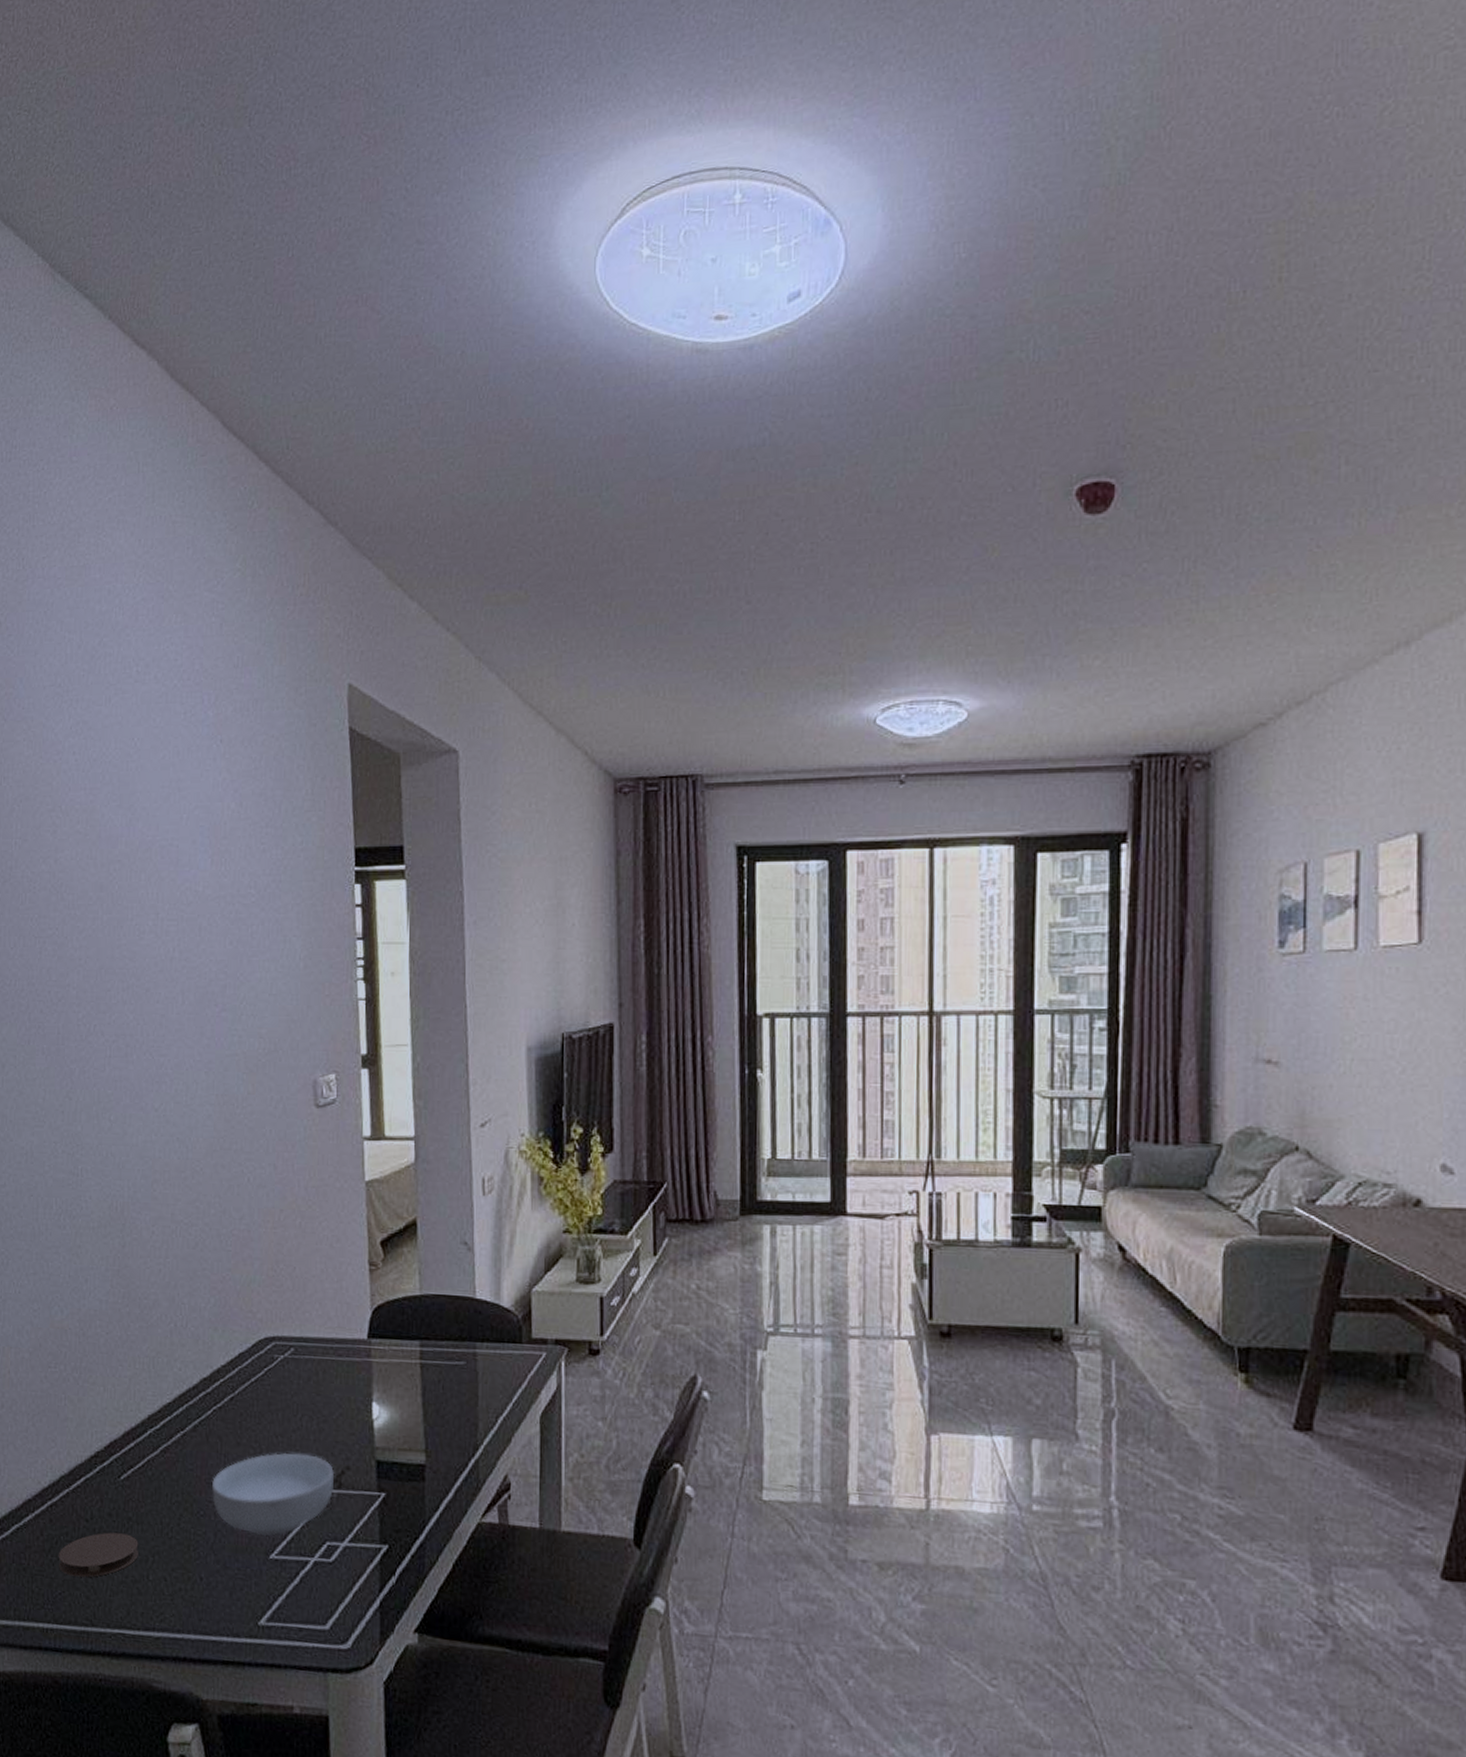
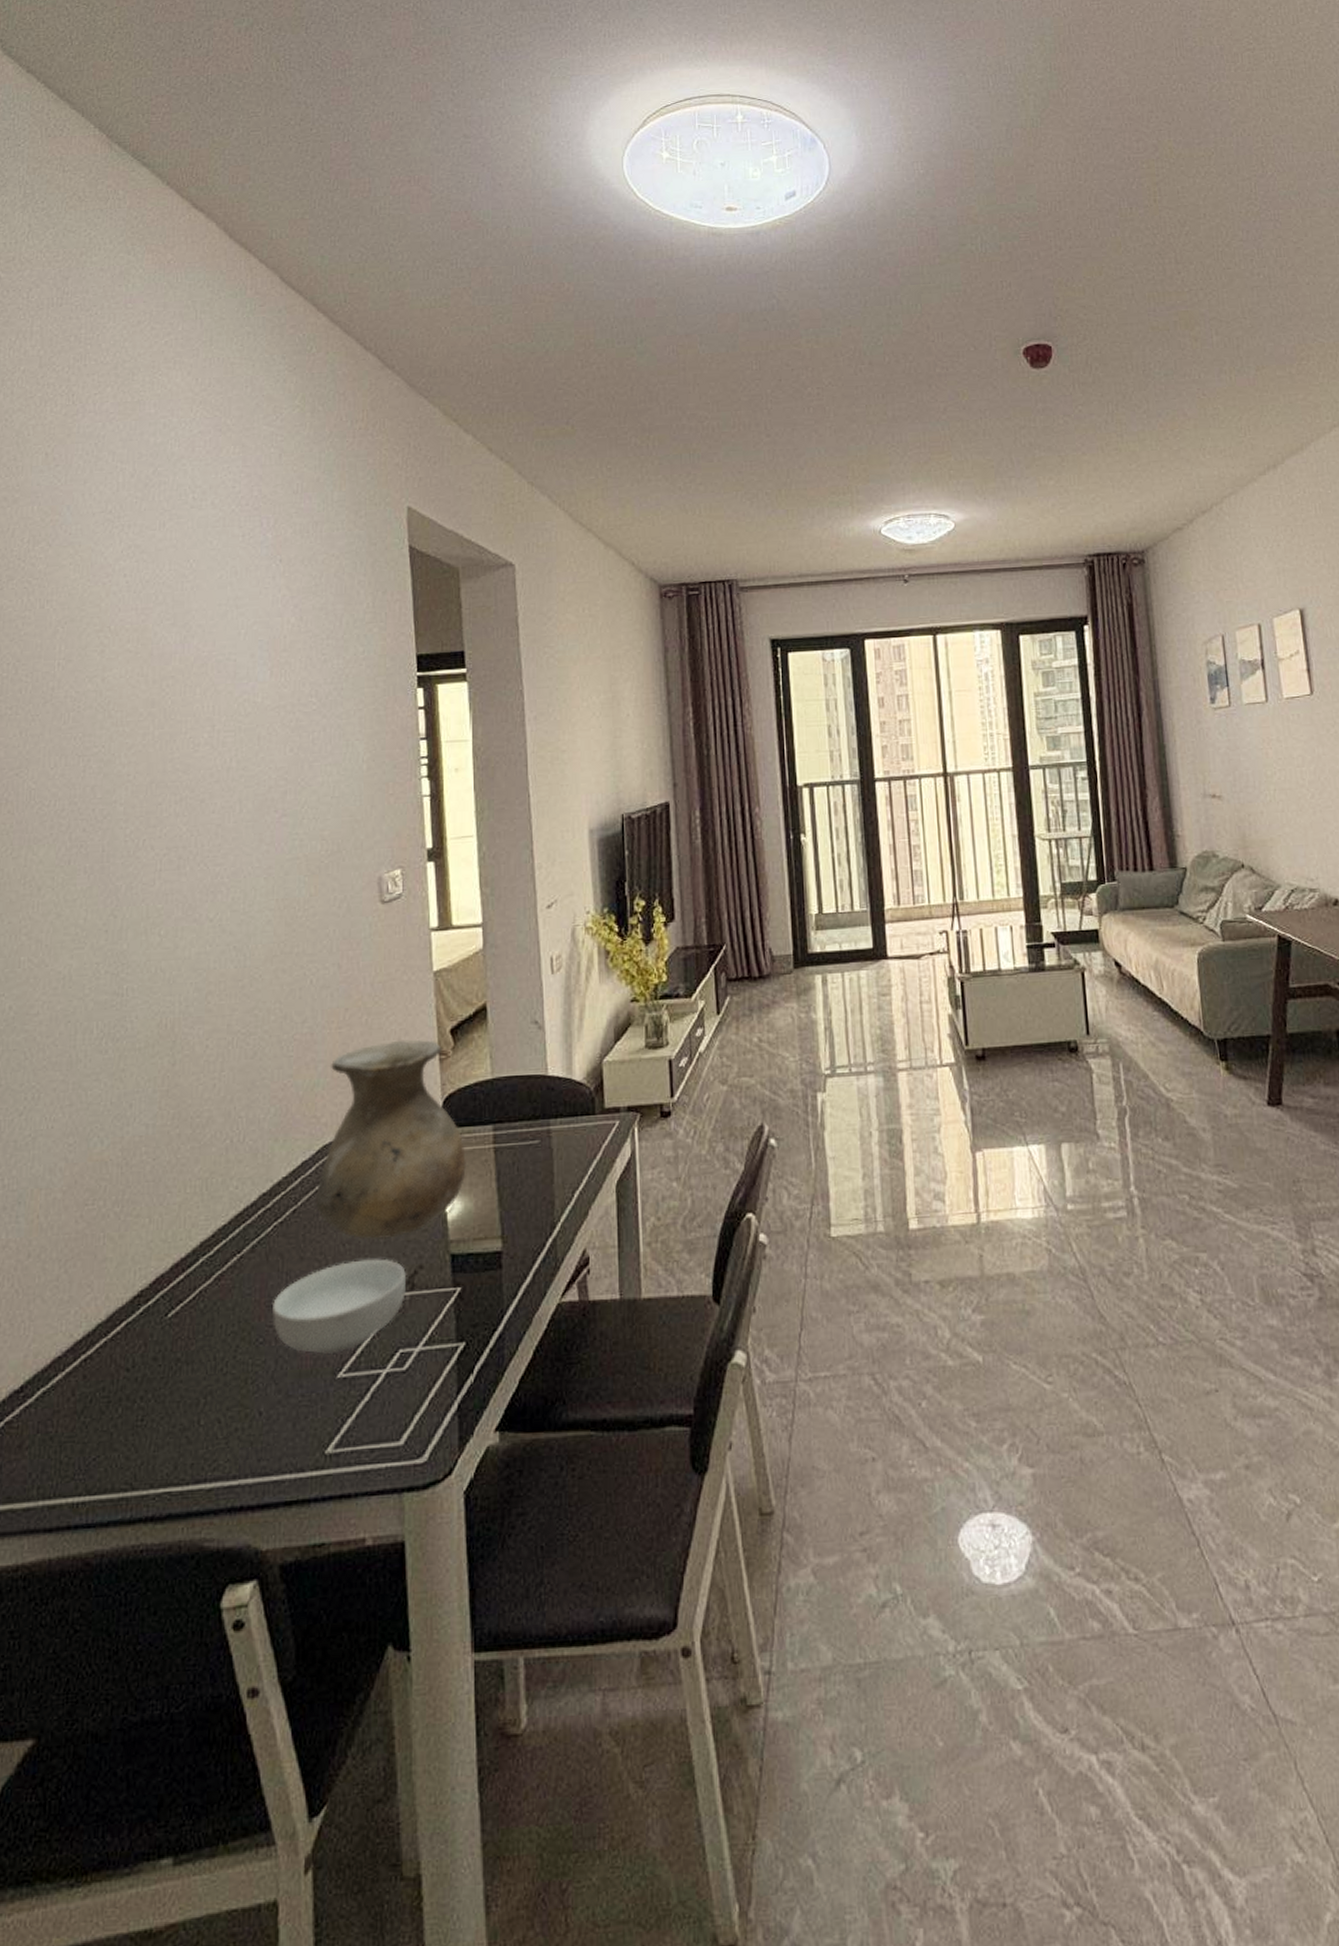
coaster: present [58,1532,139,1578] -> none [92,1377,188,1436]
vase: none [251,1246,393,1437] -> present [315,1039,466,1240]

